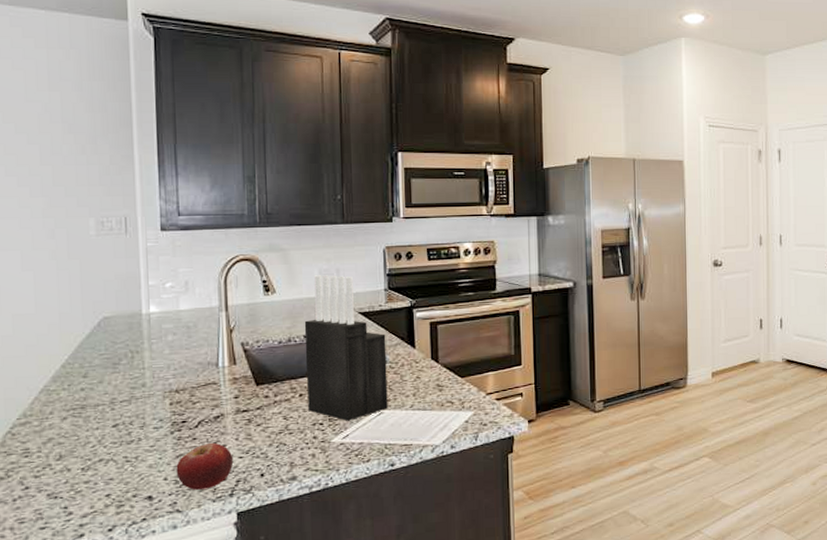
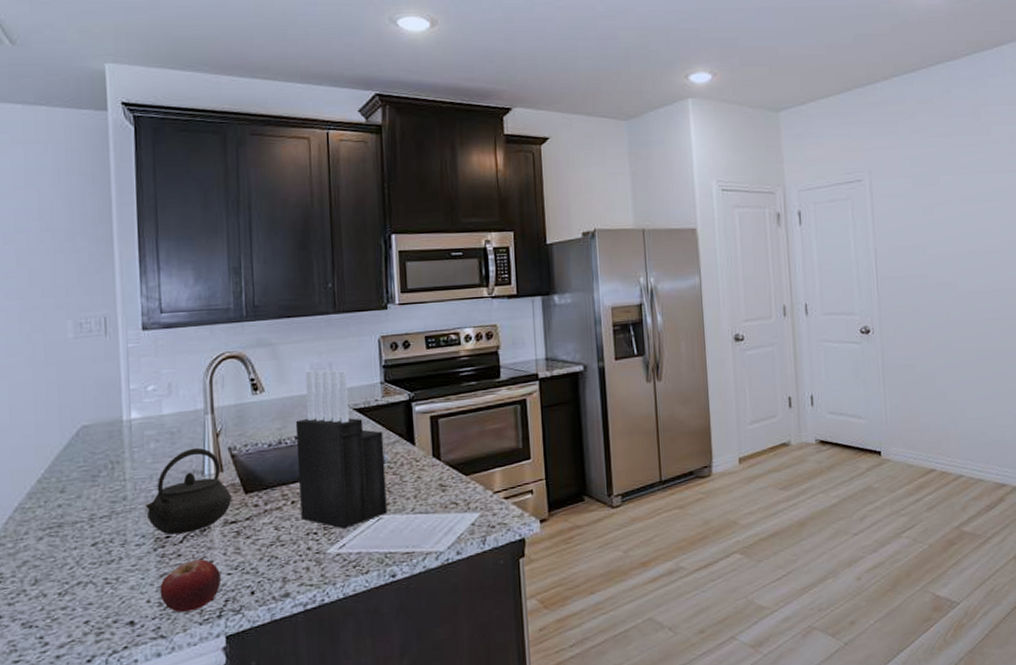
kettle: none [163,341,245,420] -> present [146,447,232,535]

